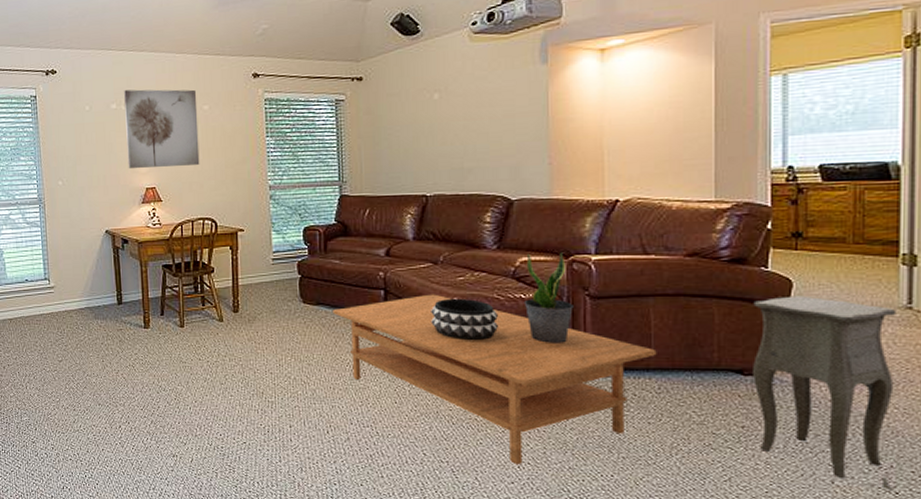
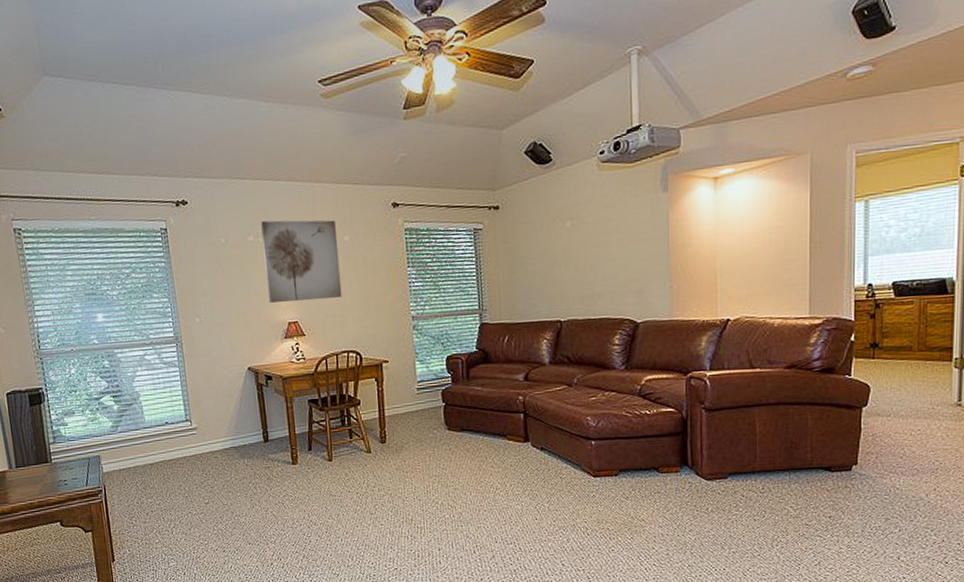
coffee table: present [333,294,657,466] -> none [476,414,761,568]
decorative bowl: present [431,298,498,341] -> none [567,417,626,457]
potted plant: present [523,252,574,343] -> none [648,370,692,454]
side table: present [753,295,895,491] -> none [838,399,949,561]

